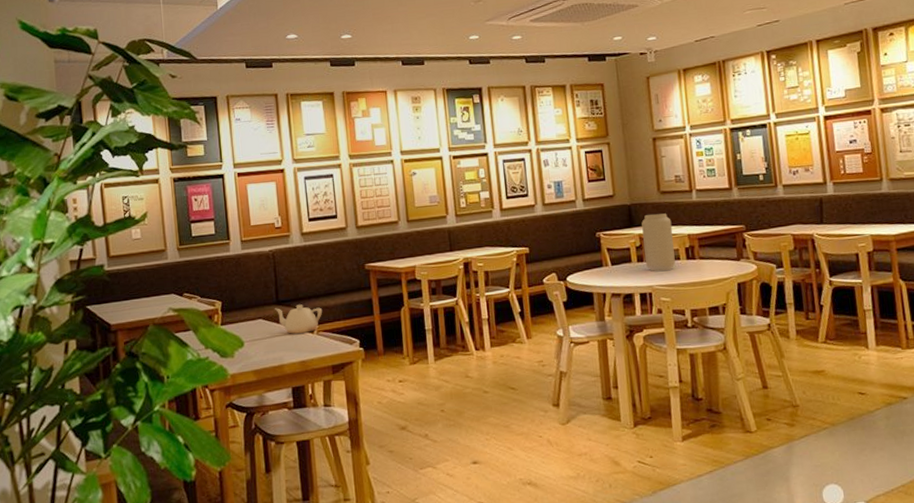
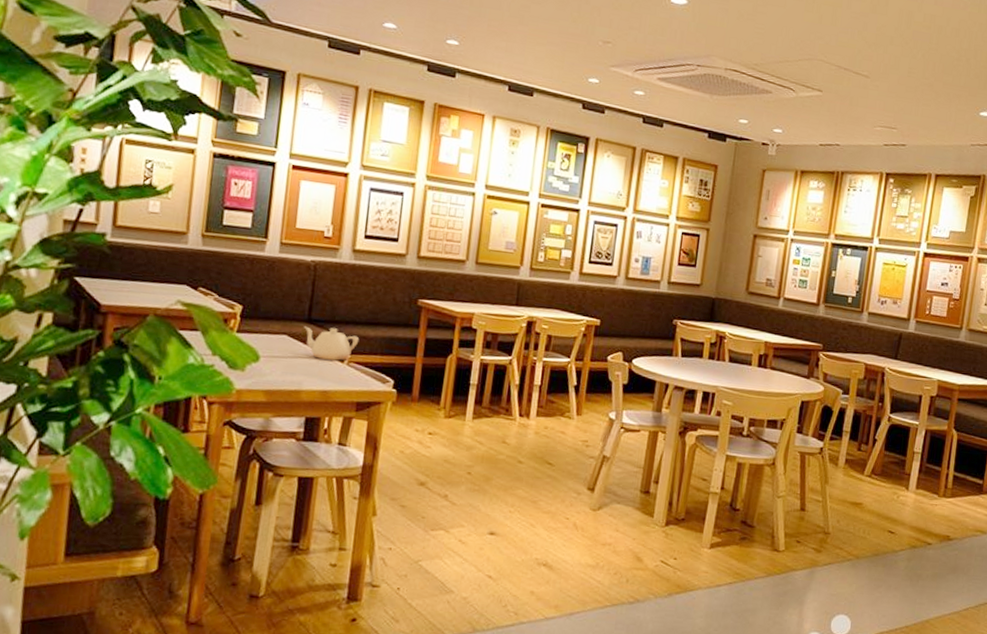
vase: present [641,213,676,272] -> none [715,312,752,375]

